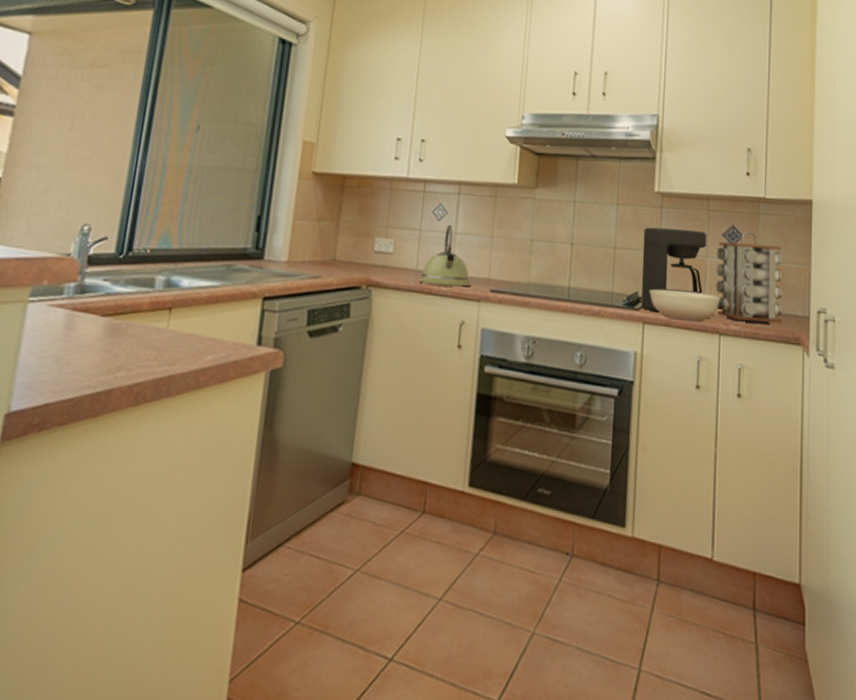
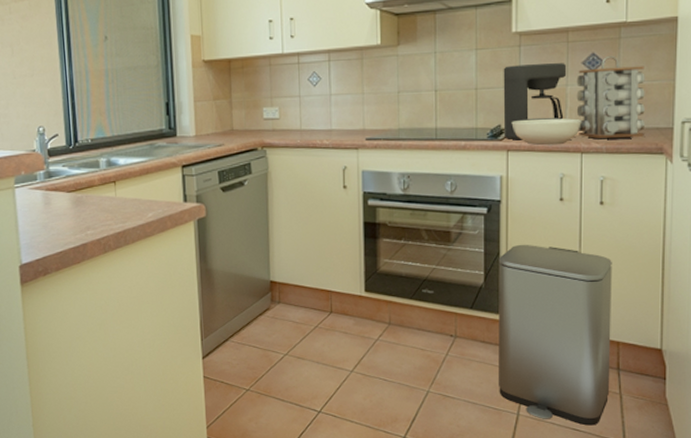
kettle: present [419,224,471,287] -> none [304,88,349,140]
pedal bin: none [618,438,749,688] -> present [498,244,612,426]

